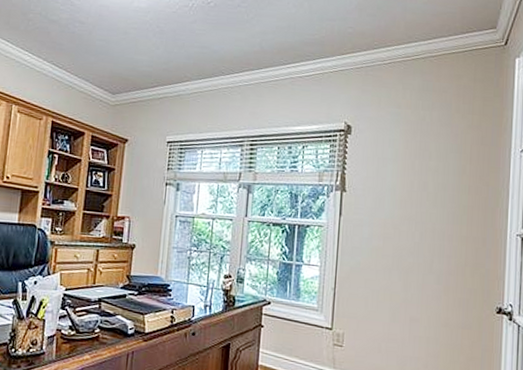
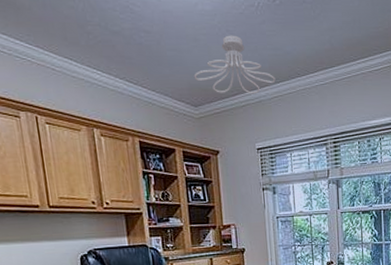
ceiling light fixture: none [117,31,198,88] -> present [193,35,276,94]

